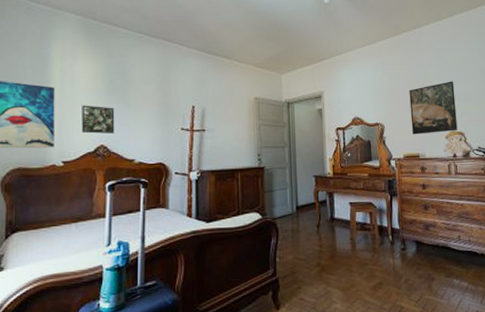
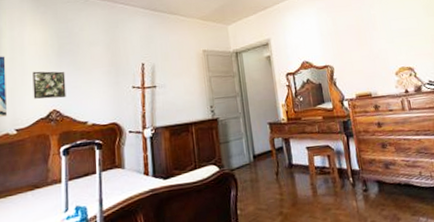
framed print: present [409,81,458,135] -> none [354,18,407,74]

